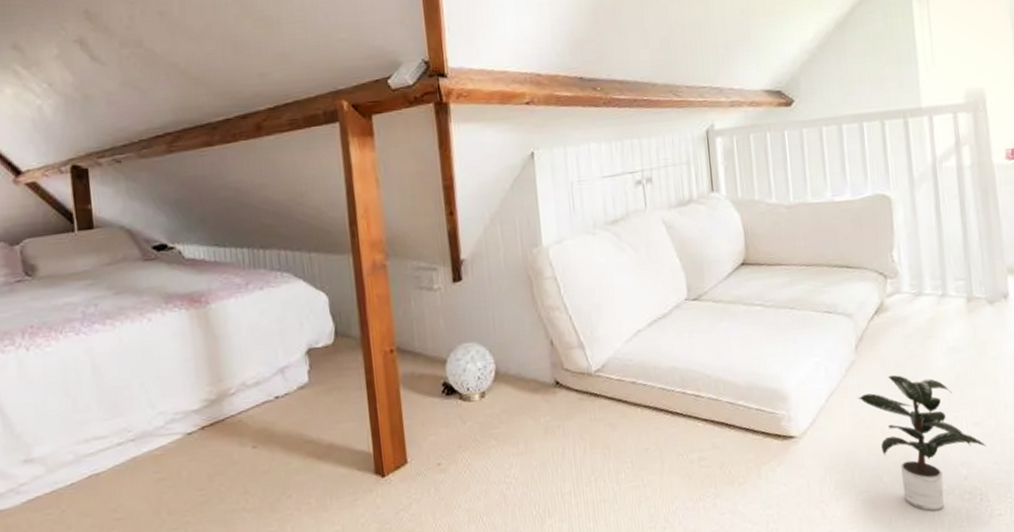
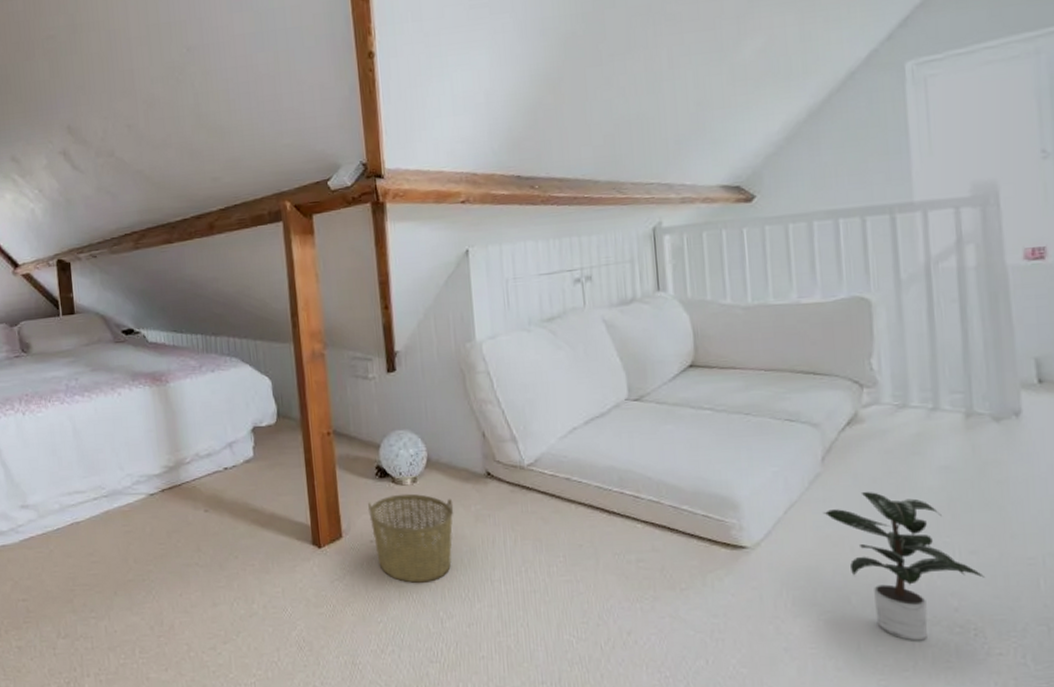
basket: none [434,409,524,505] -> present [367,493,454,583]

